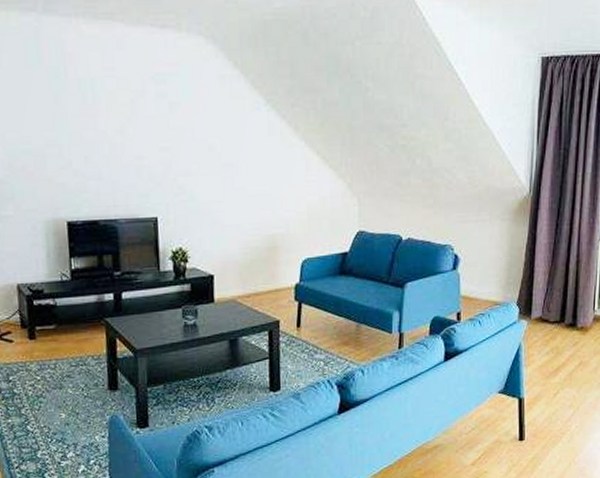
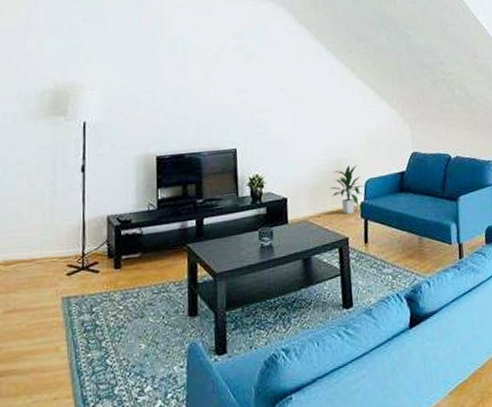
indoor plant: none [262,242,300,296] -> present [330,165,364,214]

